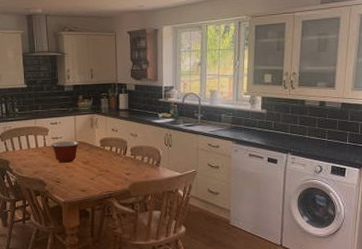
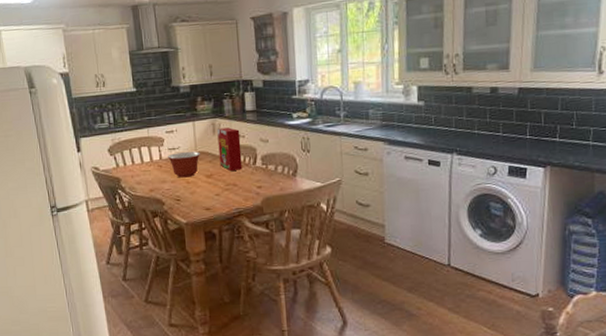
cereal box: none [94,122,115,159] -> present [217,127,243,171]

